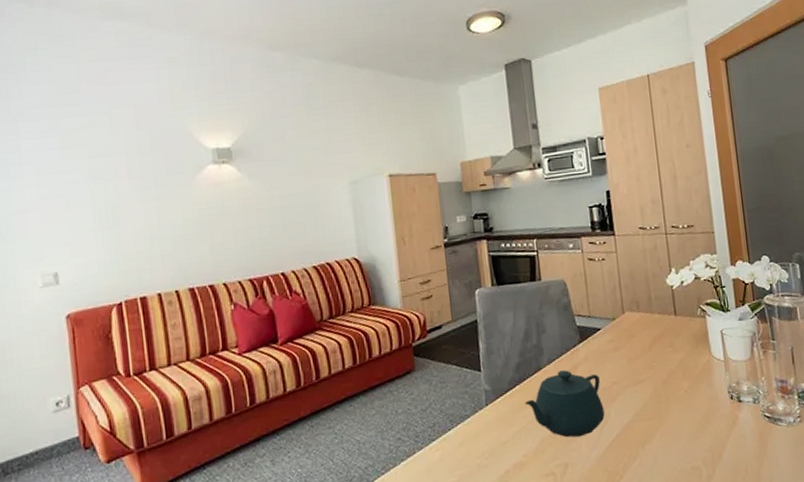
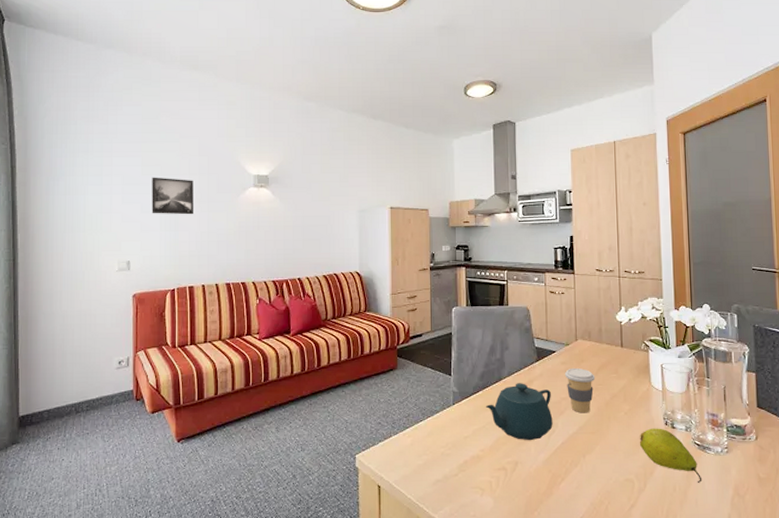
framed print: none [76,161,138,210] -> present [152,177,194,215]
coffee cup: none [613,345,649,398] -> present [564,368,595,413]
fruit: none [703,403,776,460] -> present [639,428,702,483]

